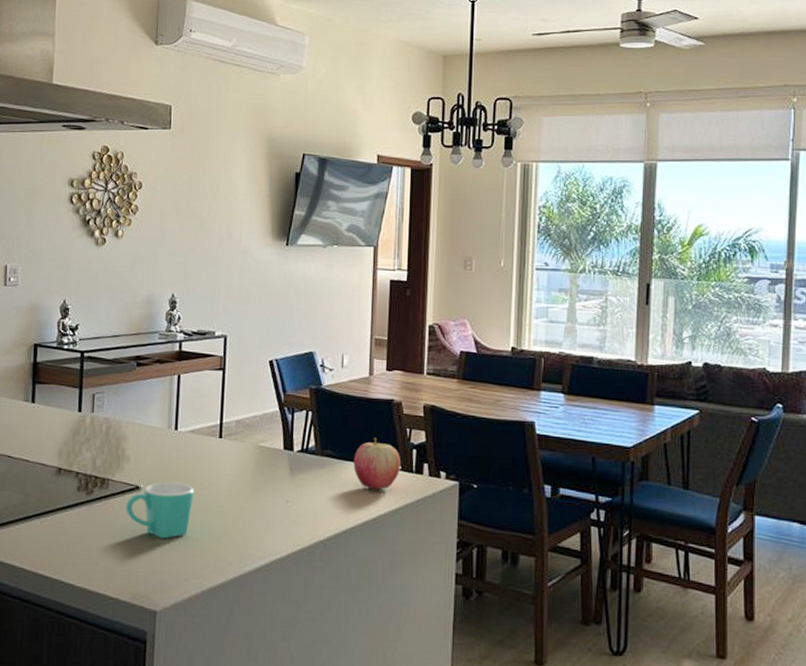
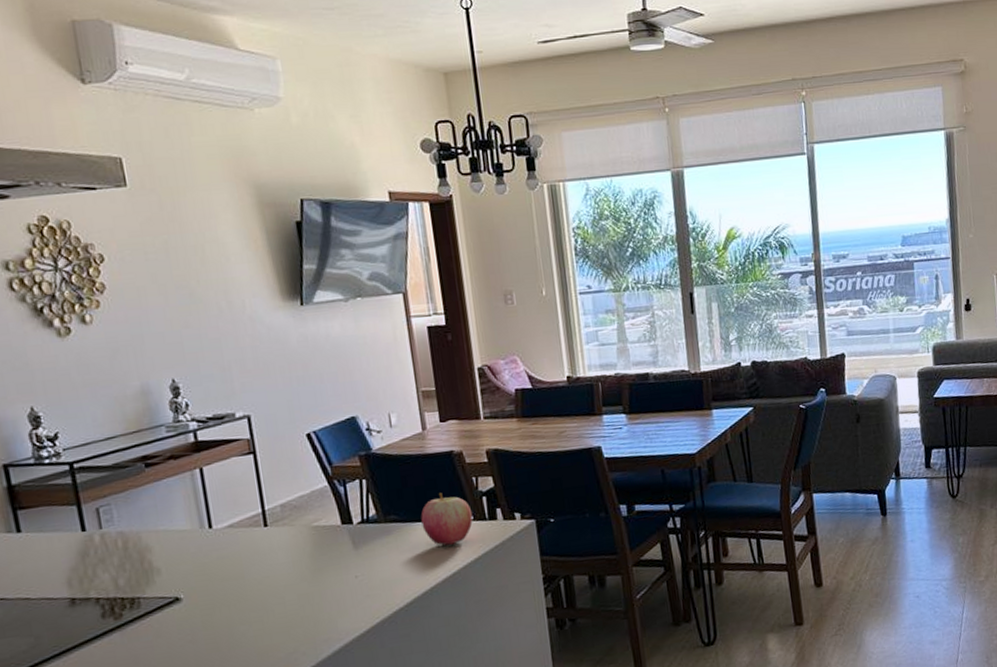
mug: present [126,482,195,539] -> none [167,583,249,647]

